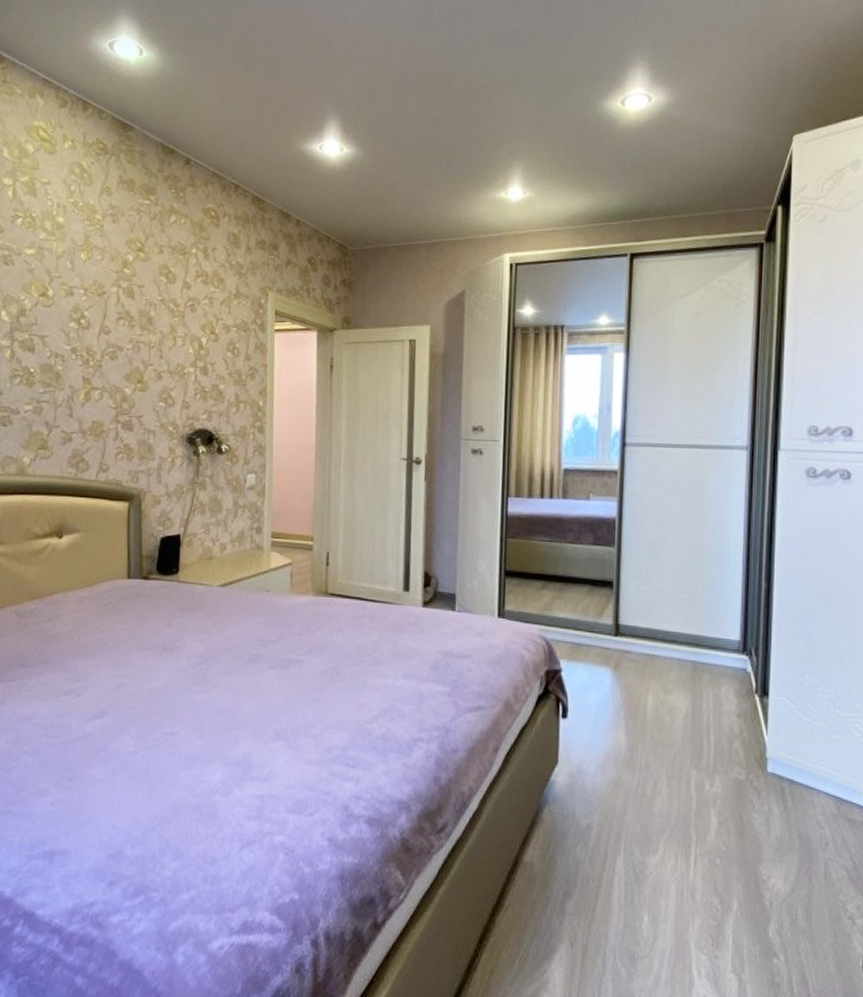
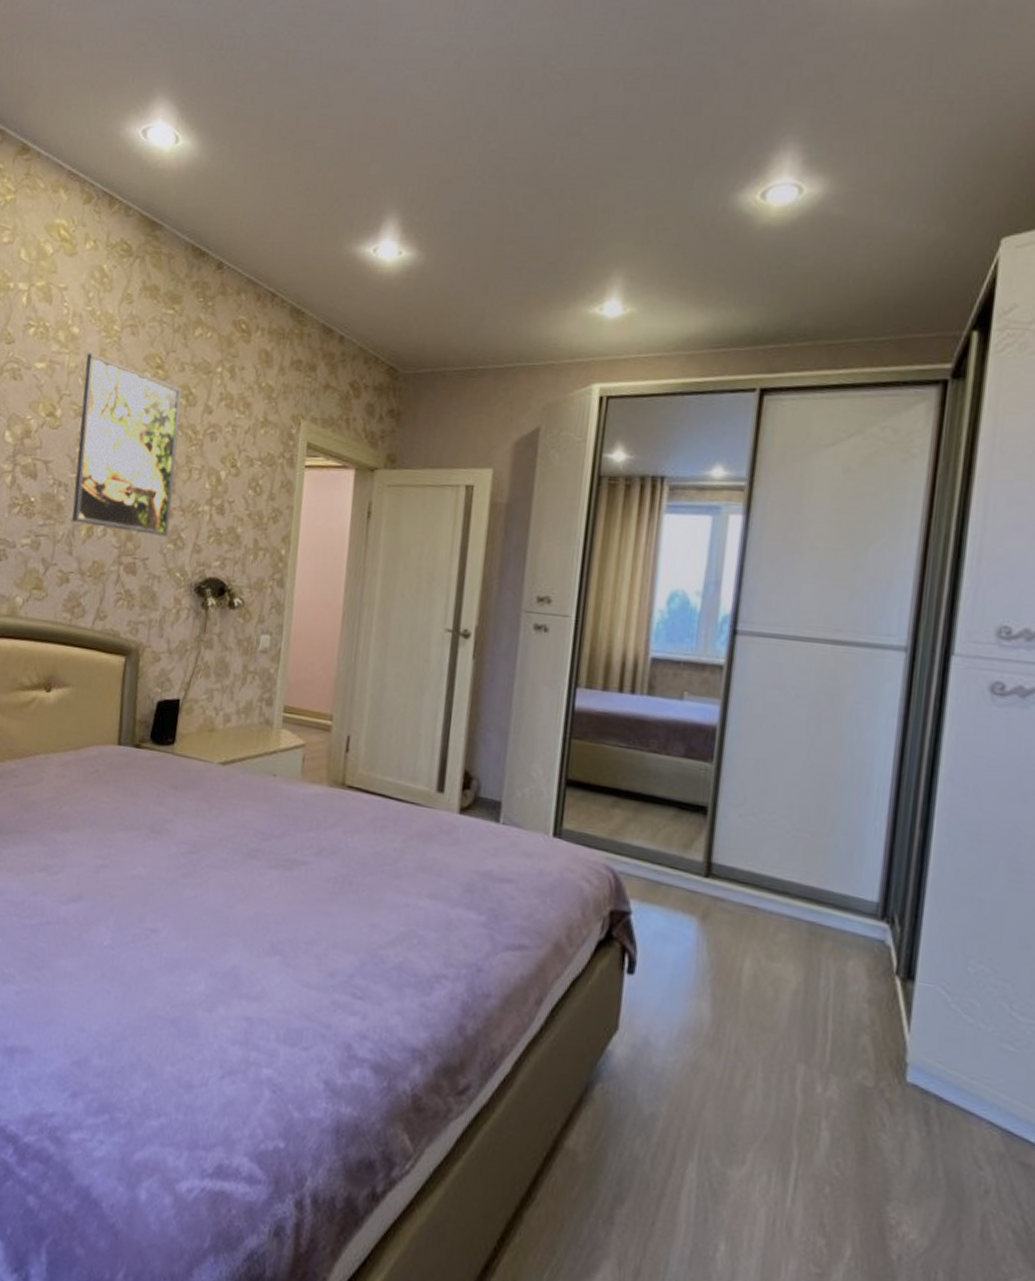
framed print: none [70,239,163,397] -> present [72,353,183,538]

